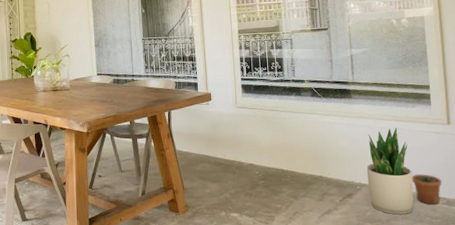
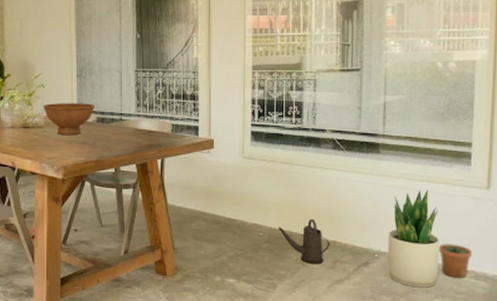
bowl: none [68,68,111,96] -> present [42,103,96,136]
watering can: none [272,157,318,198] -> present [279,218,331,265]

